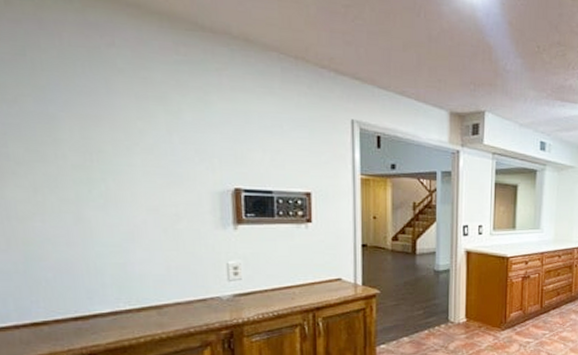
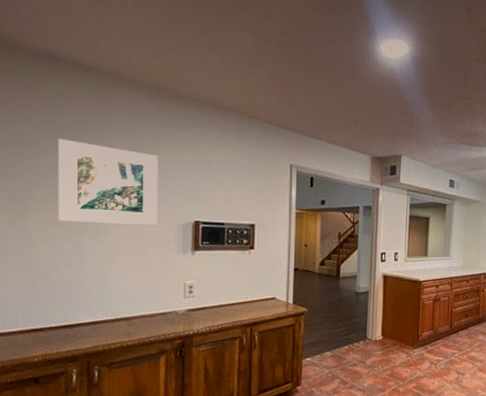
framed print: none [35,79,186,193] -> present [58,139,158,225]

